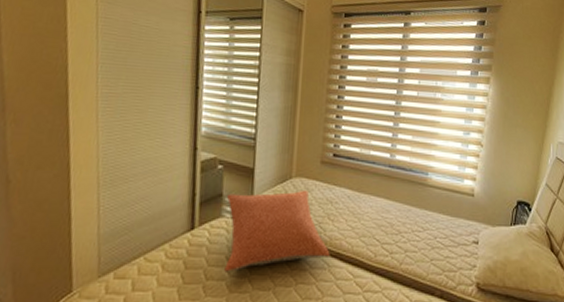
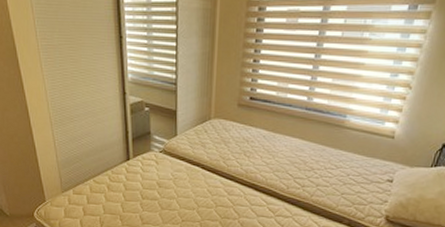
pillow: present [224,189,330,272] -> none [155,129,246,194]

